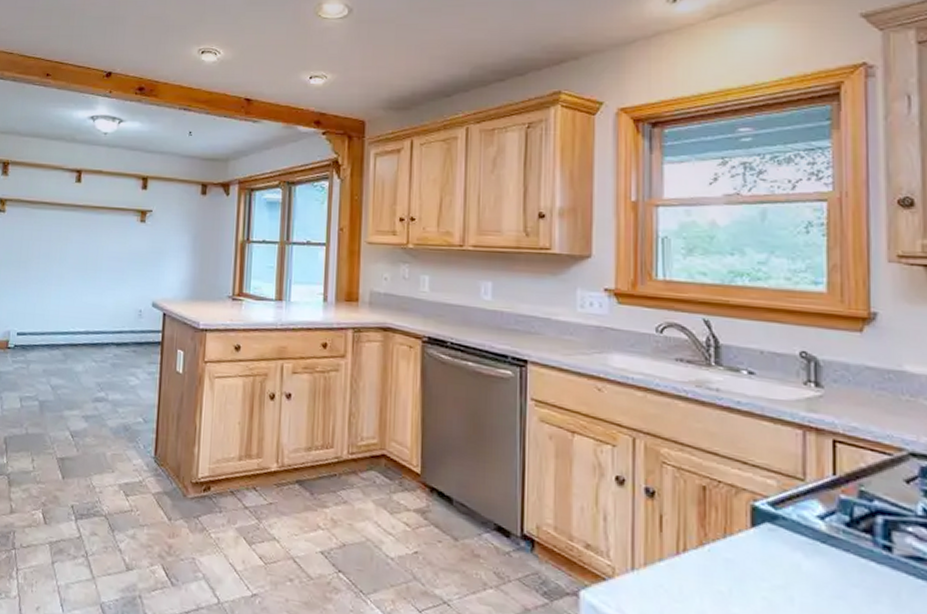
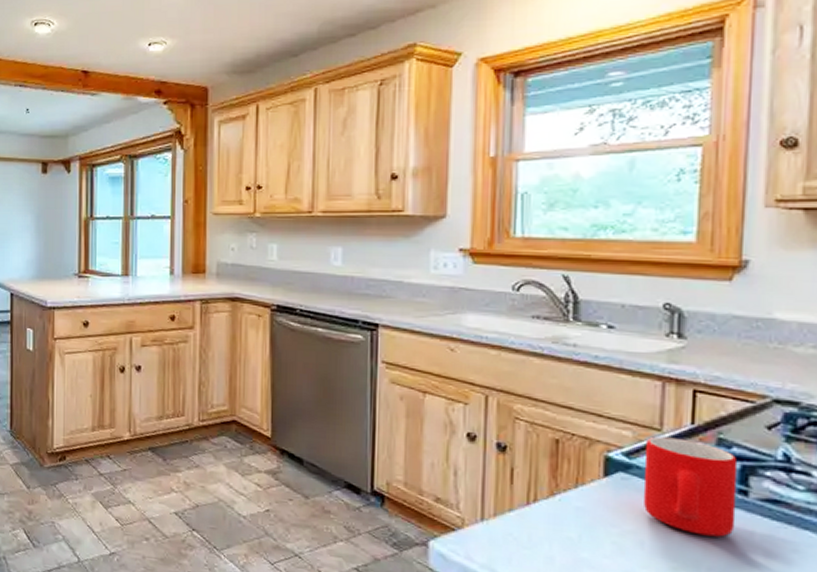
mug: none [789,486,882,596] -> present [643,436,738,537]

